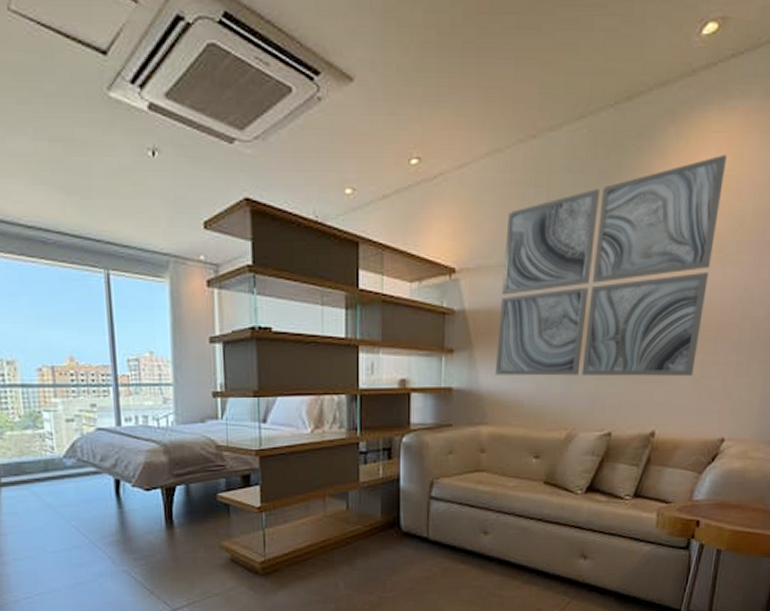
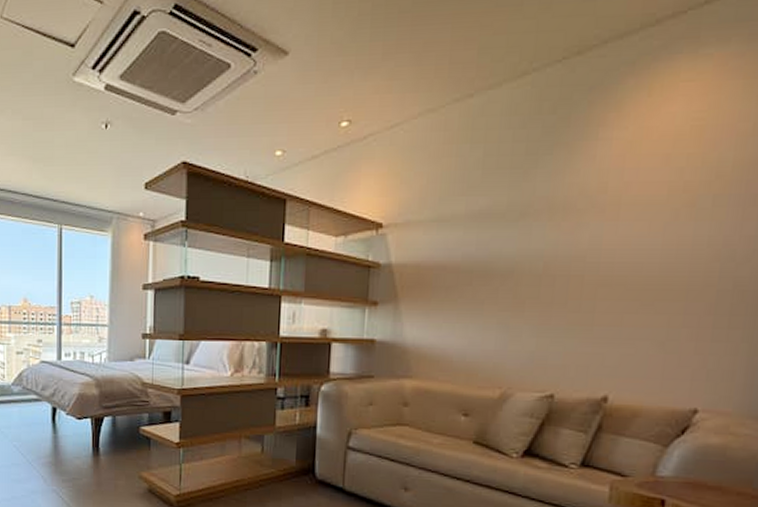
wall art: present [494,154,728,377] -> none [421,103,700,338]

